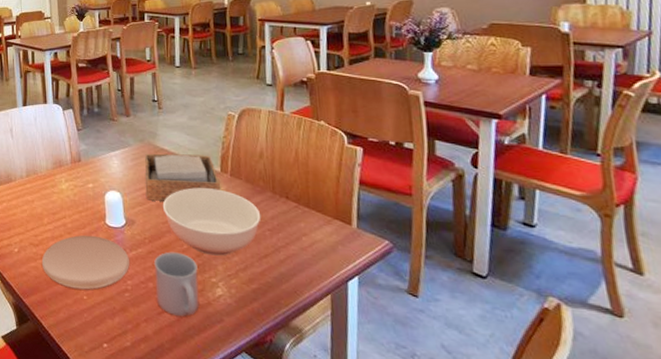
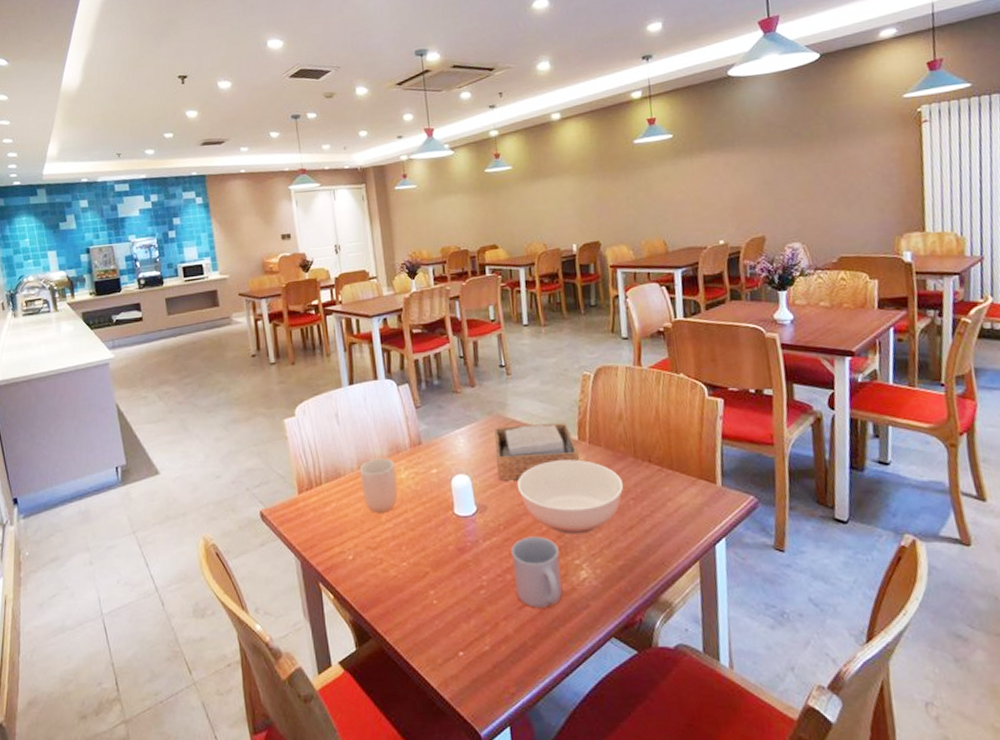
cup: none [28,169,58,216] -> present [359,457,398,513]
plate: present [41,235,129,291] -> none [381,528,484,595]

